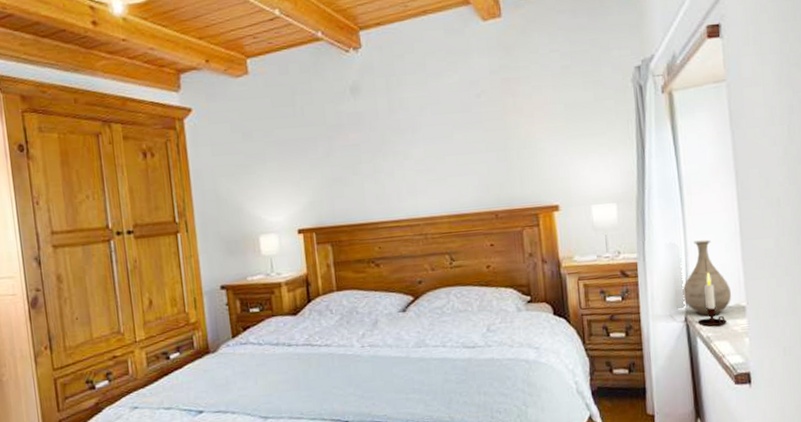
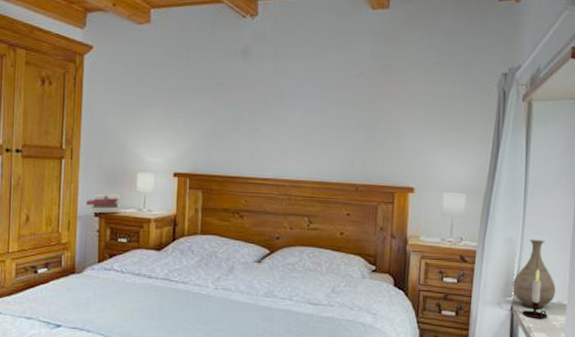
books: none [210,262,249,287] -> present [86,193,122,215]

